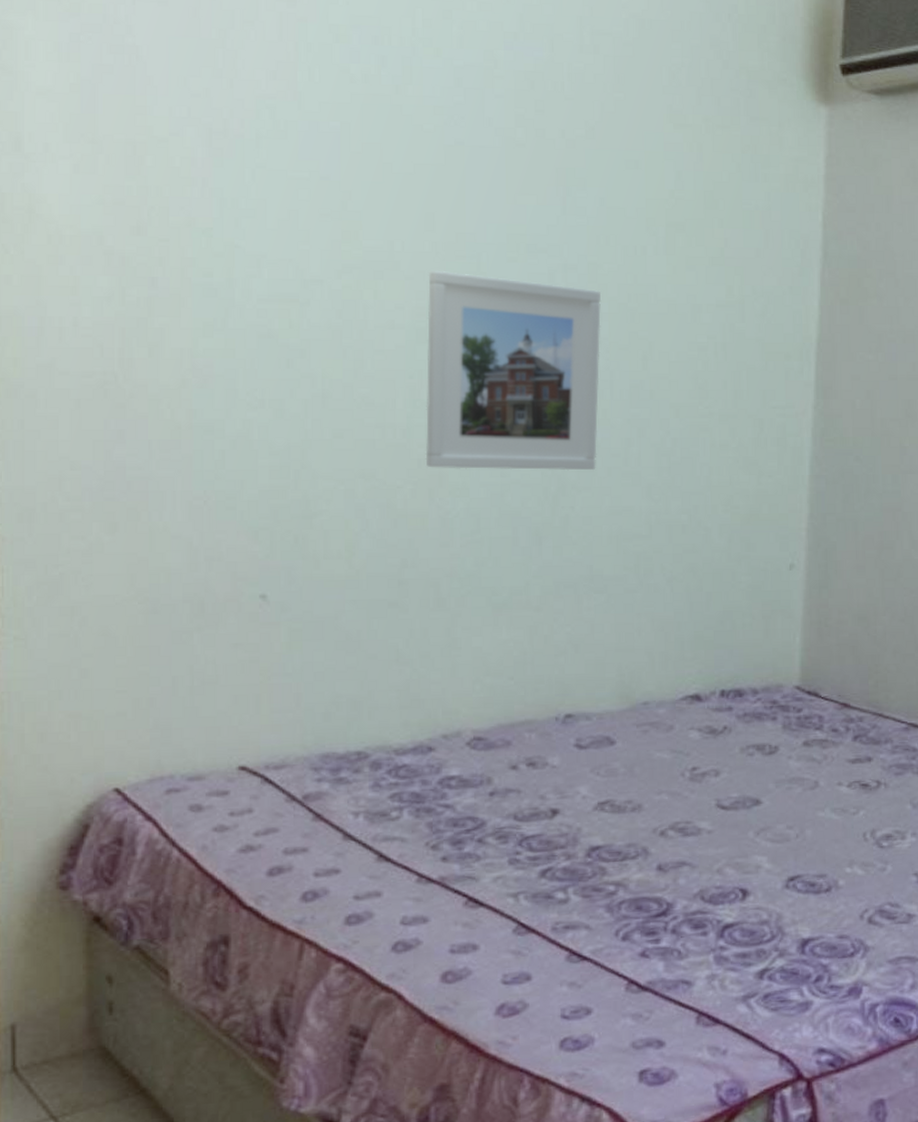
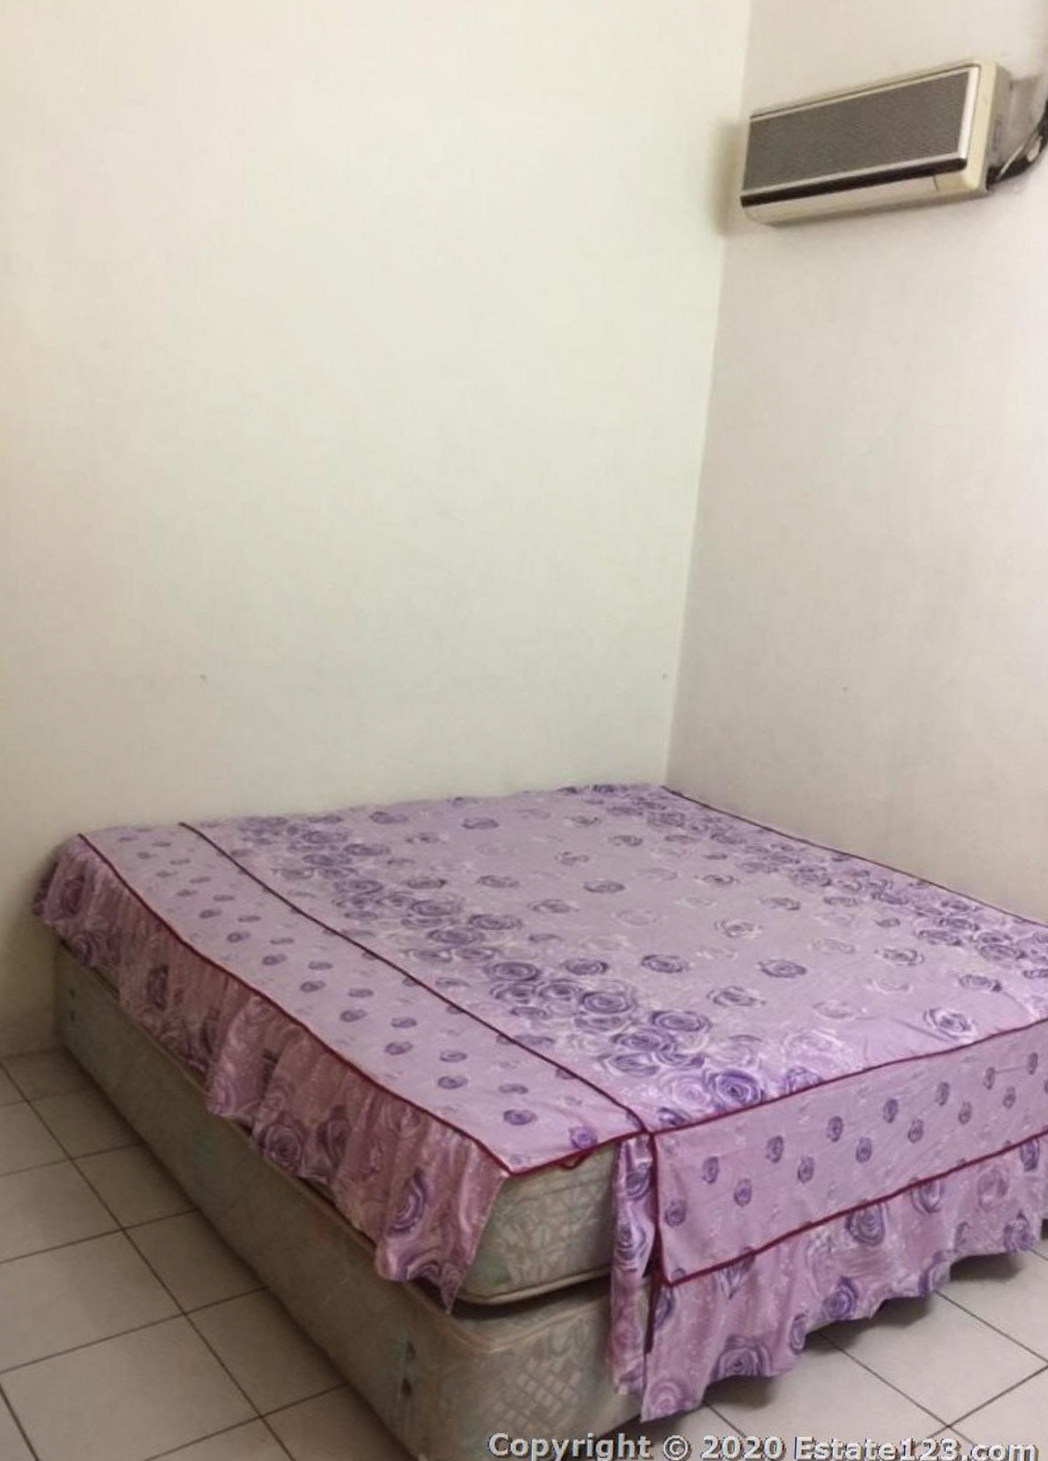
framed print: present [425,270,602,471] -> none [344,387,506,578]

